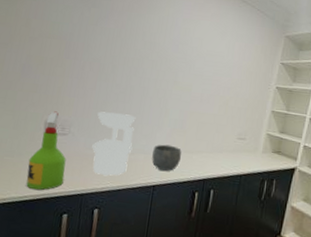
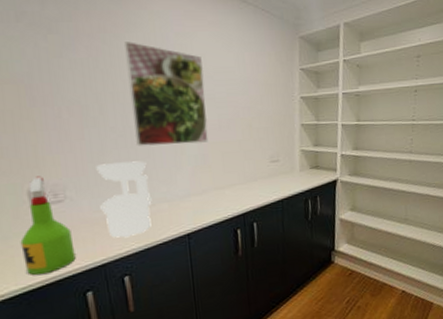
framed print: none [132,20,200,111] -> present [124,42,209,146]
bowl: present [152,144,182,172] -> none [177,185,212,217]

